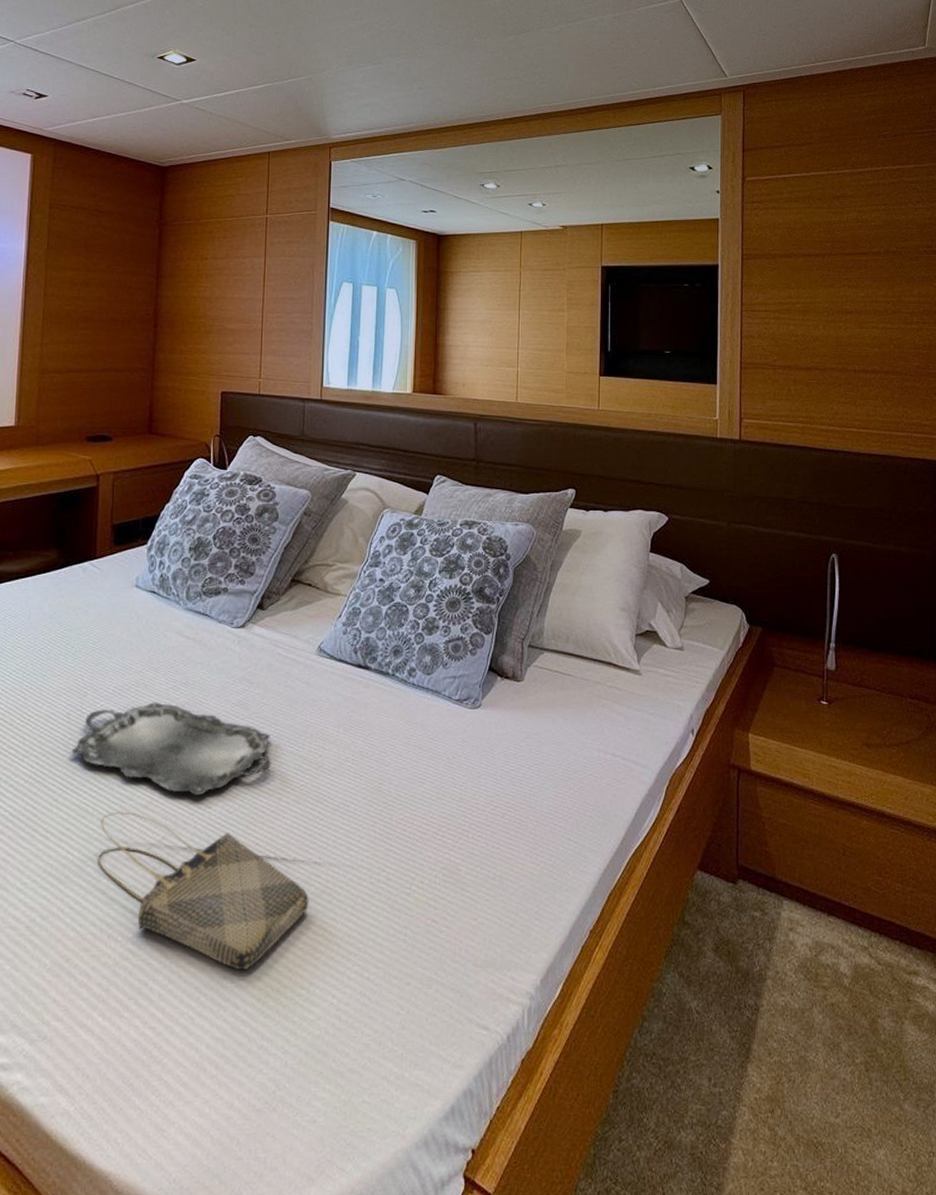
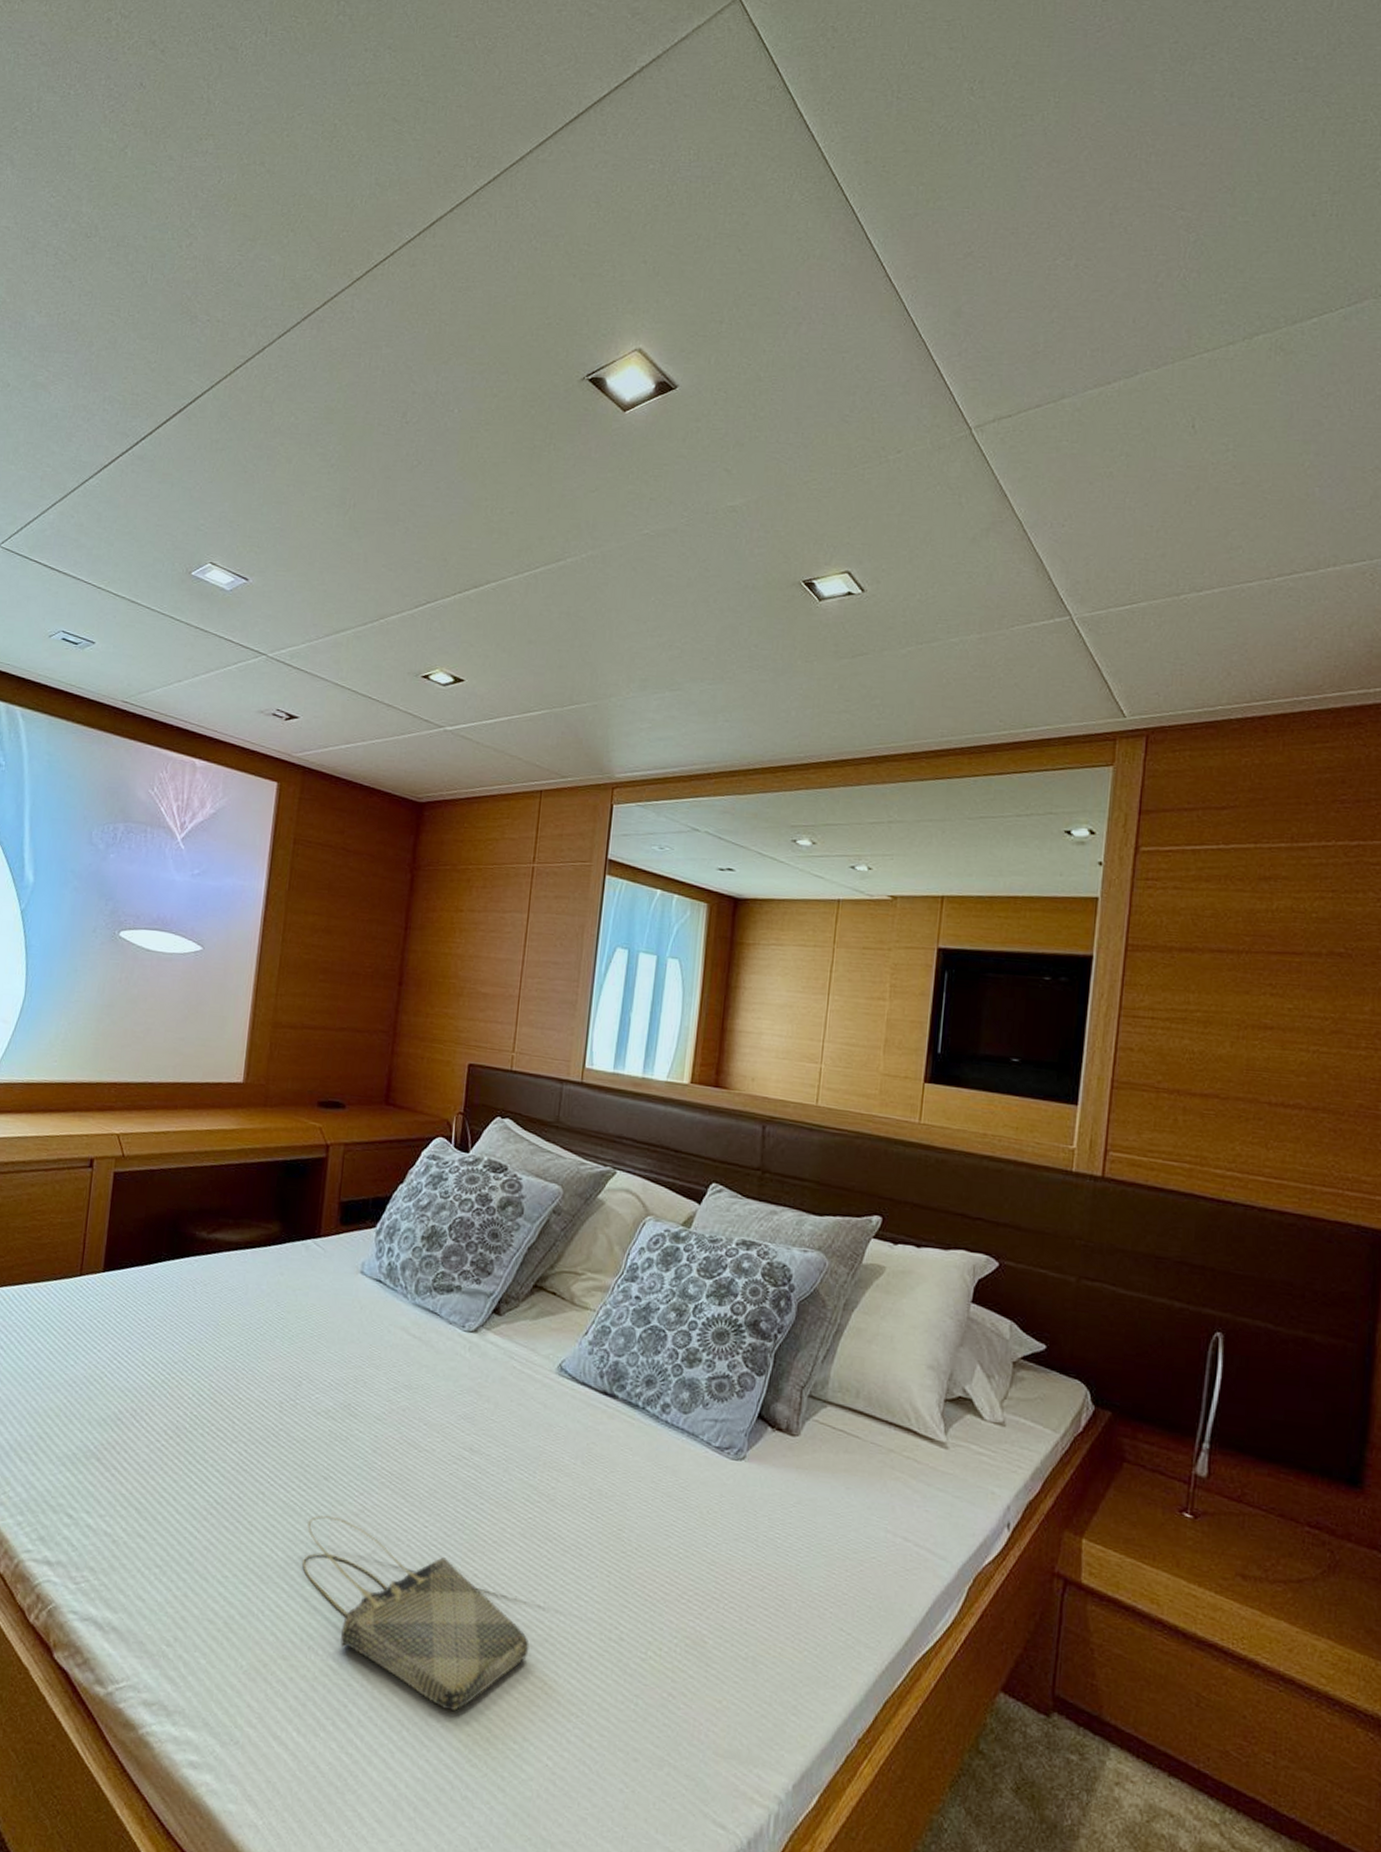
serving tray: present [71,702,272,795] -> none [281,1402,498,1512]

